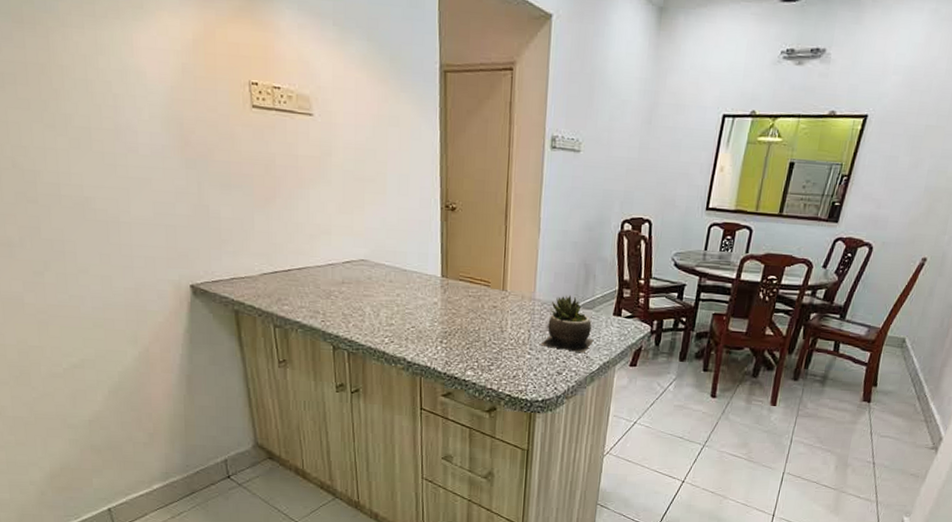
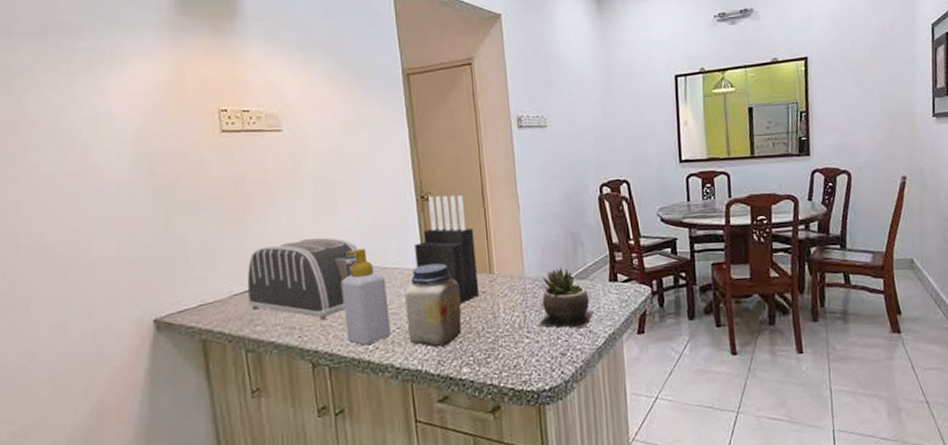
toaster: none [276,230,382,309] -> present [247,237,359,320]
soap bottle: none [363,248,406,338] -> present [341,249,390,346]
jar: none [421,272,473,350] -> present [405,263,462,347]
knife block: none [434,207,493,314] -> present [415,195,480,304]

